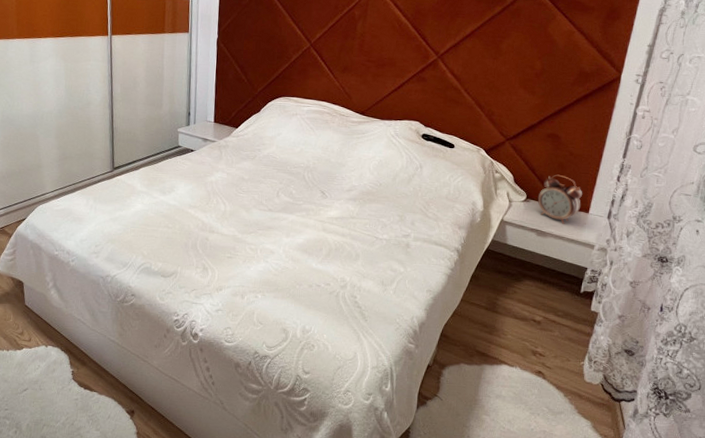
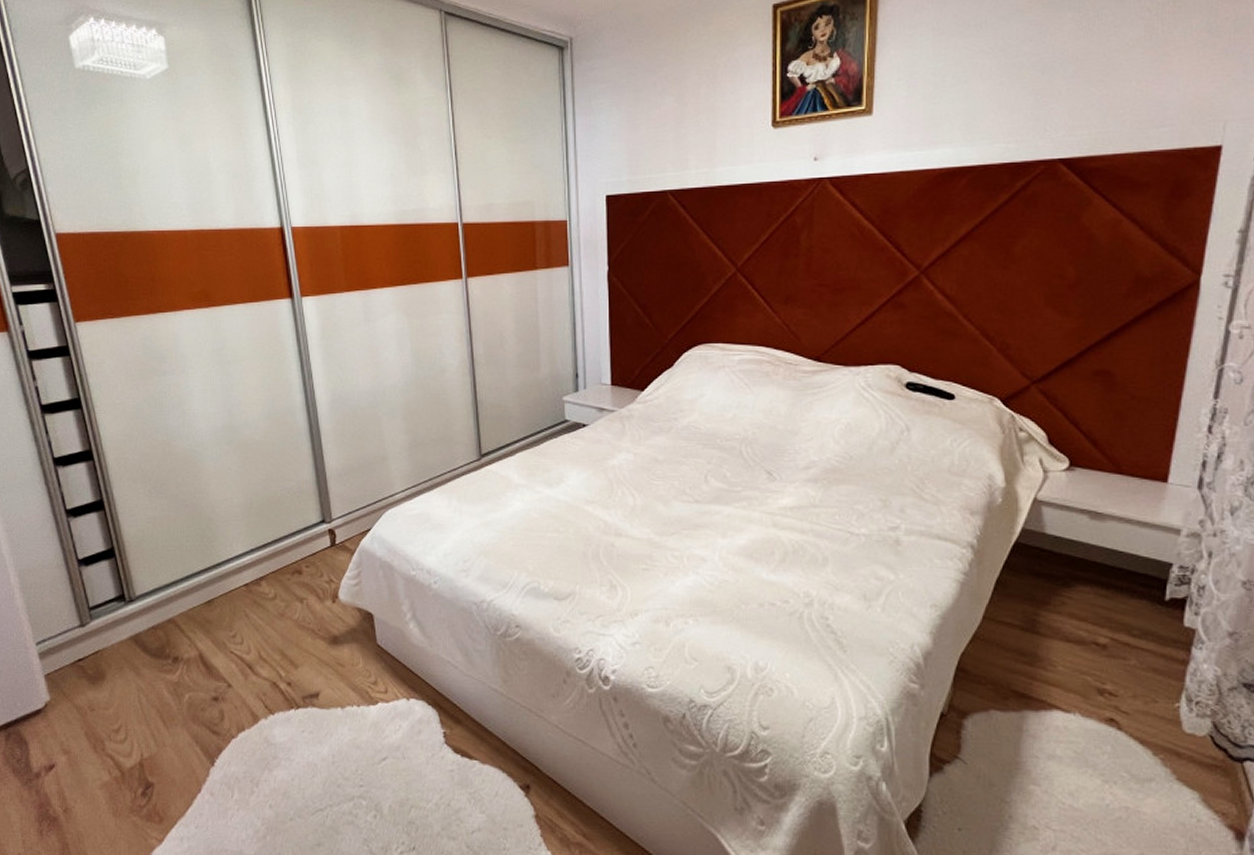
alarm clock: present [537,174,583,224] -> none [1086,428,1156,501]

